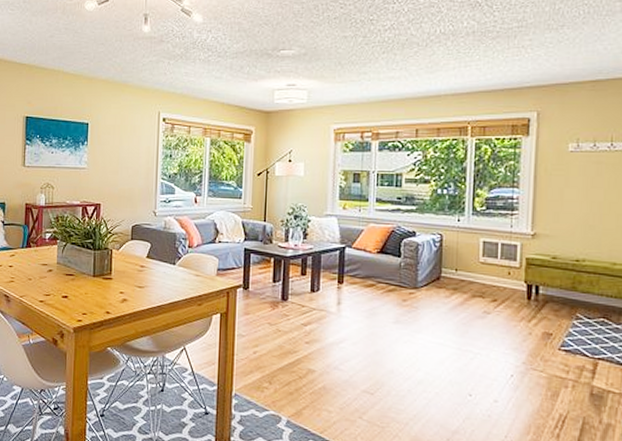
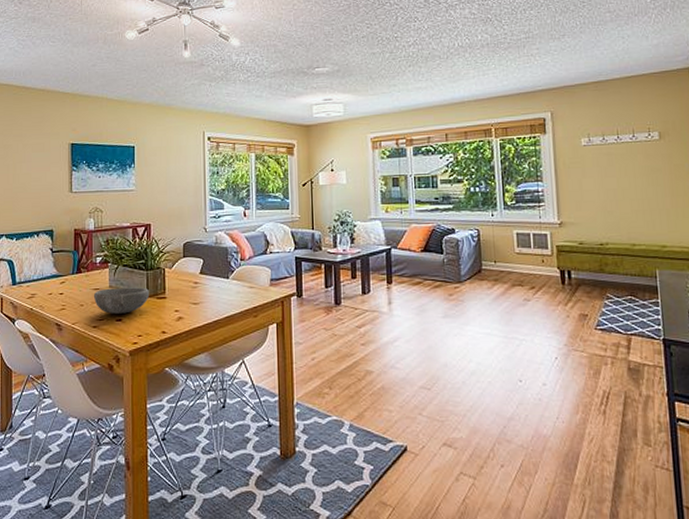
bowl: none [41,264,95,291] -> present [93,287,149,314]

